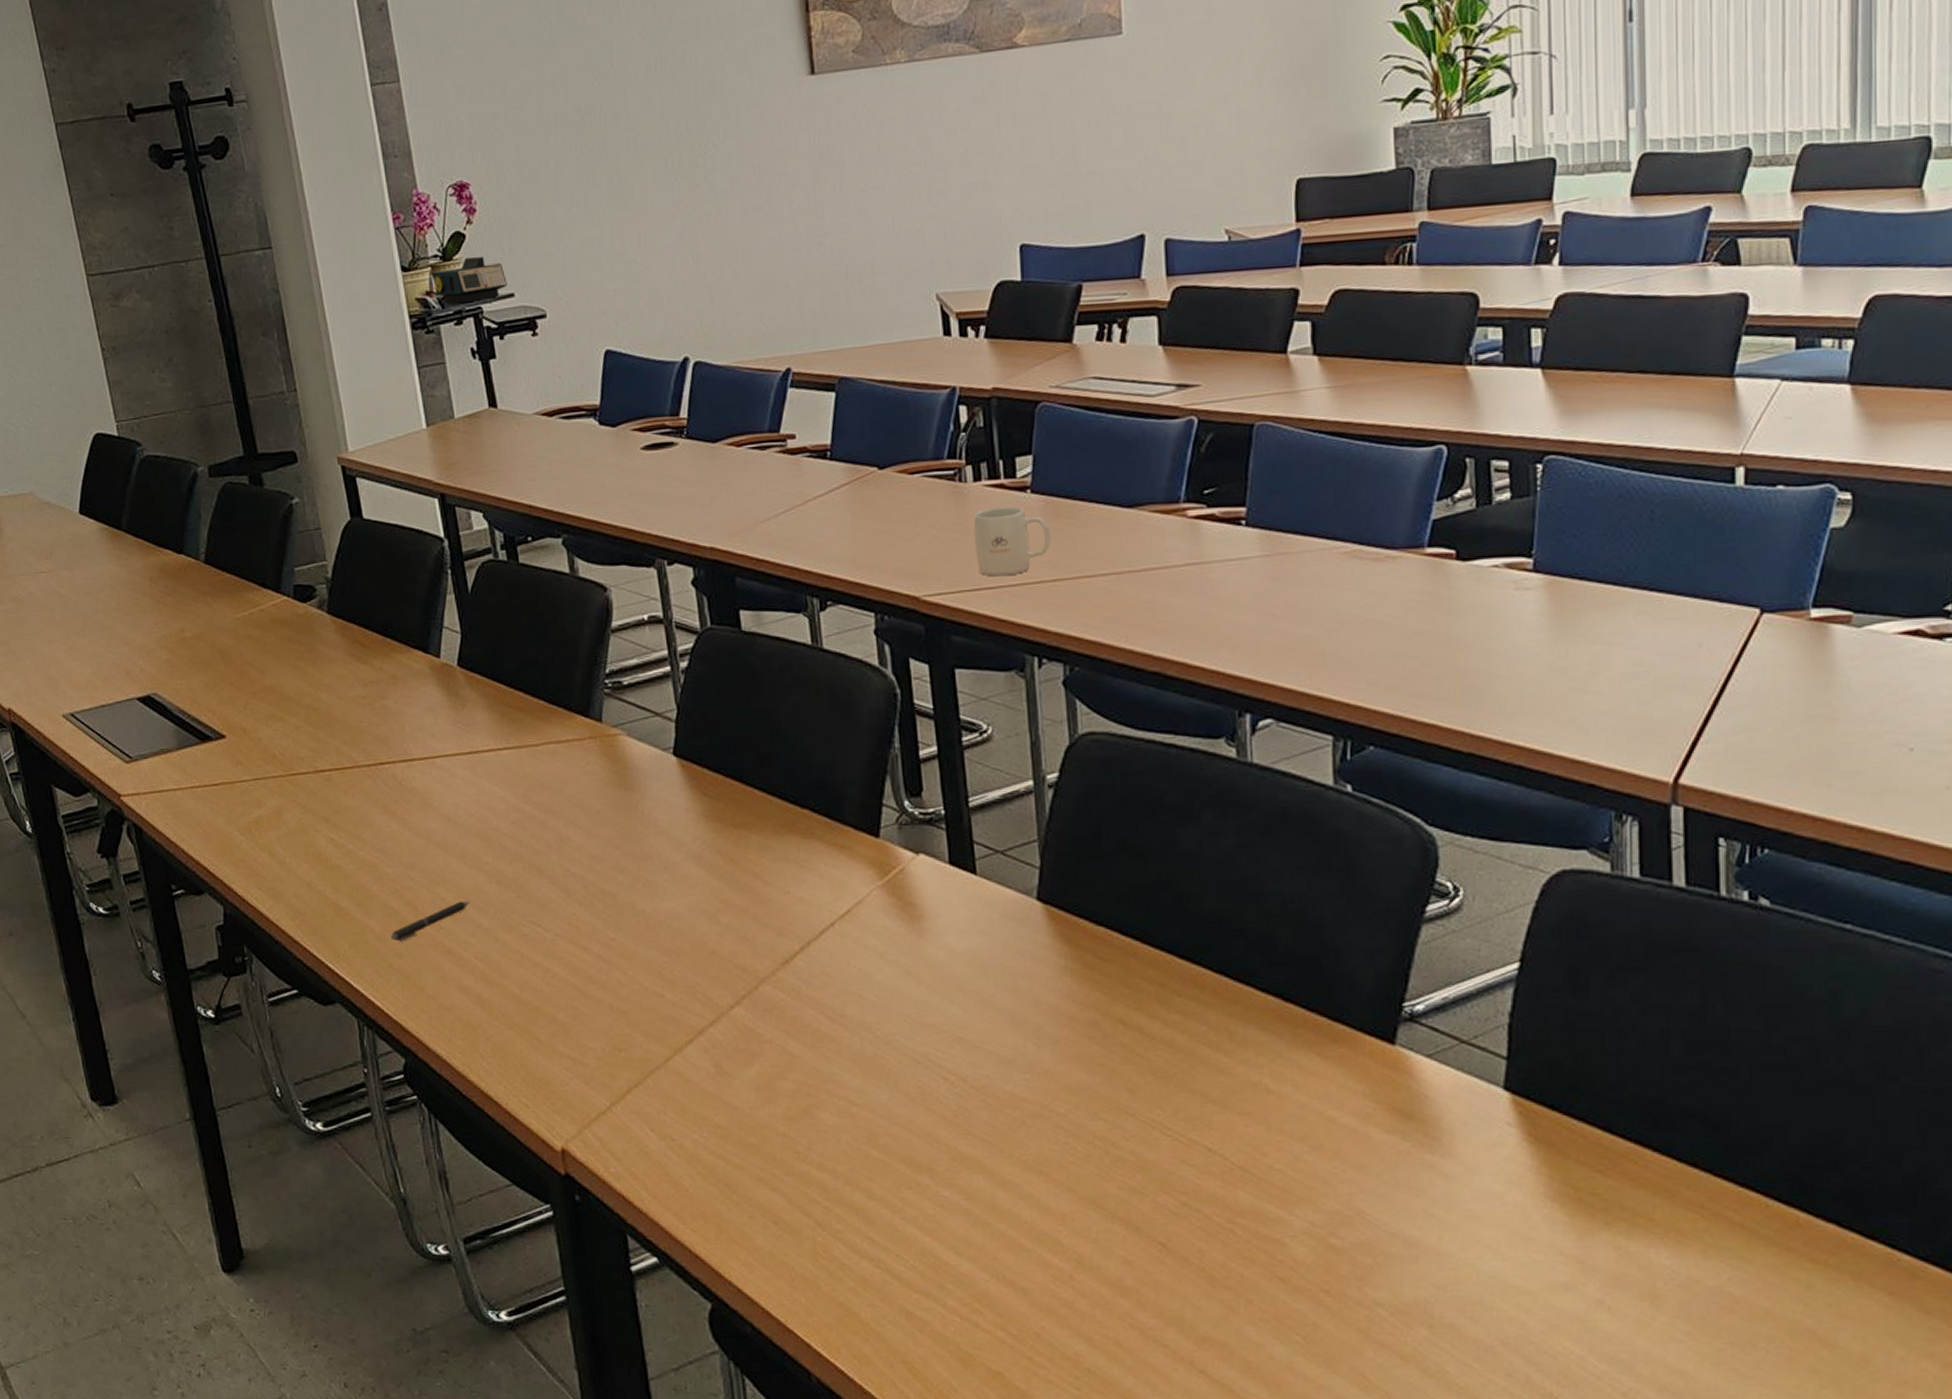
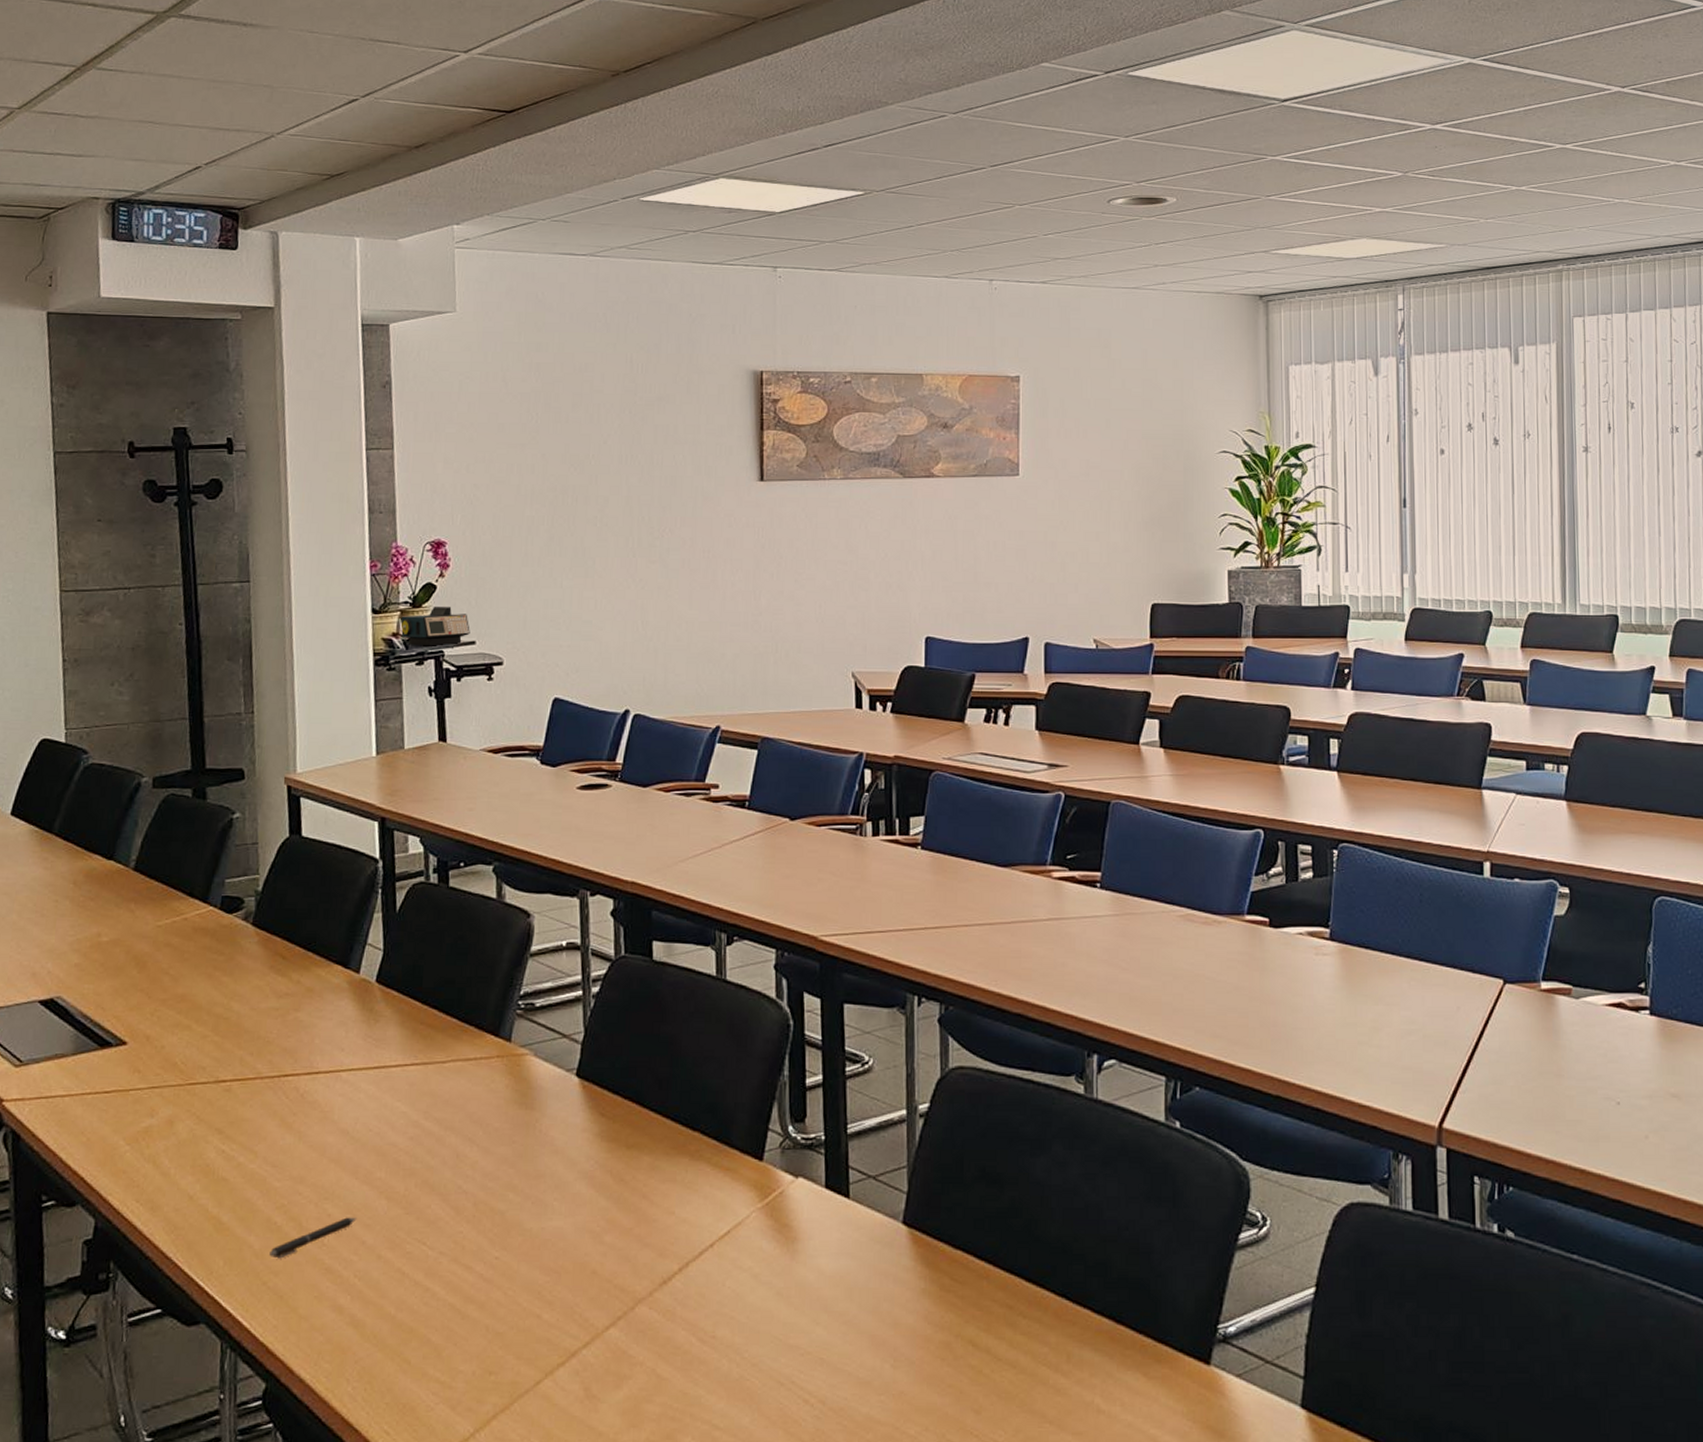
mug: present [973,506,1051,577] -> none [869,860,936,922]

